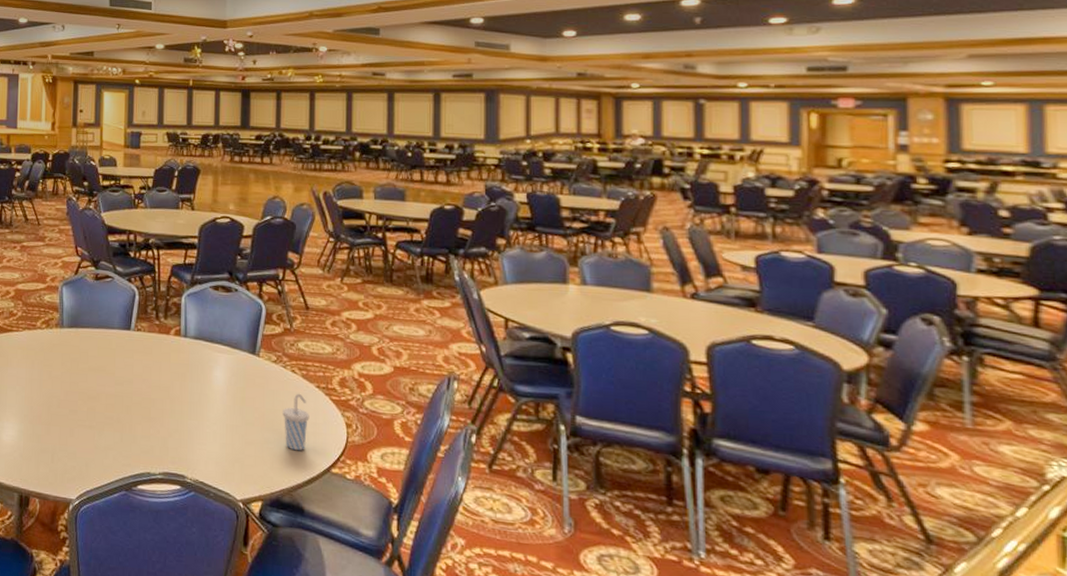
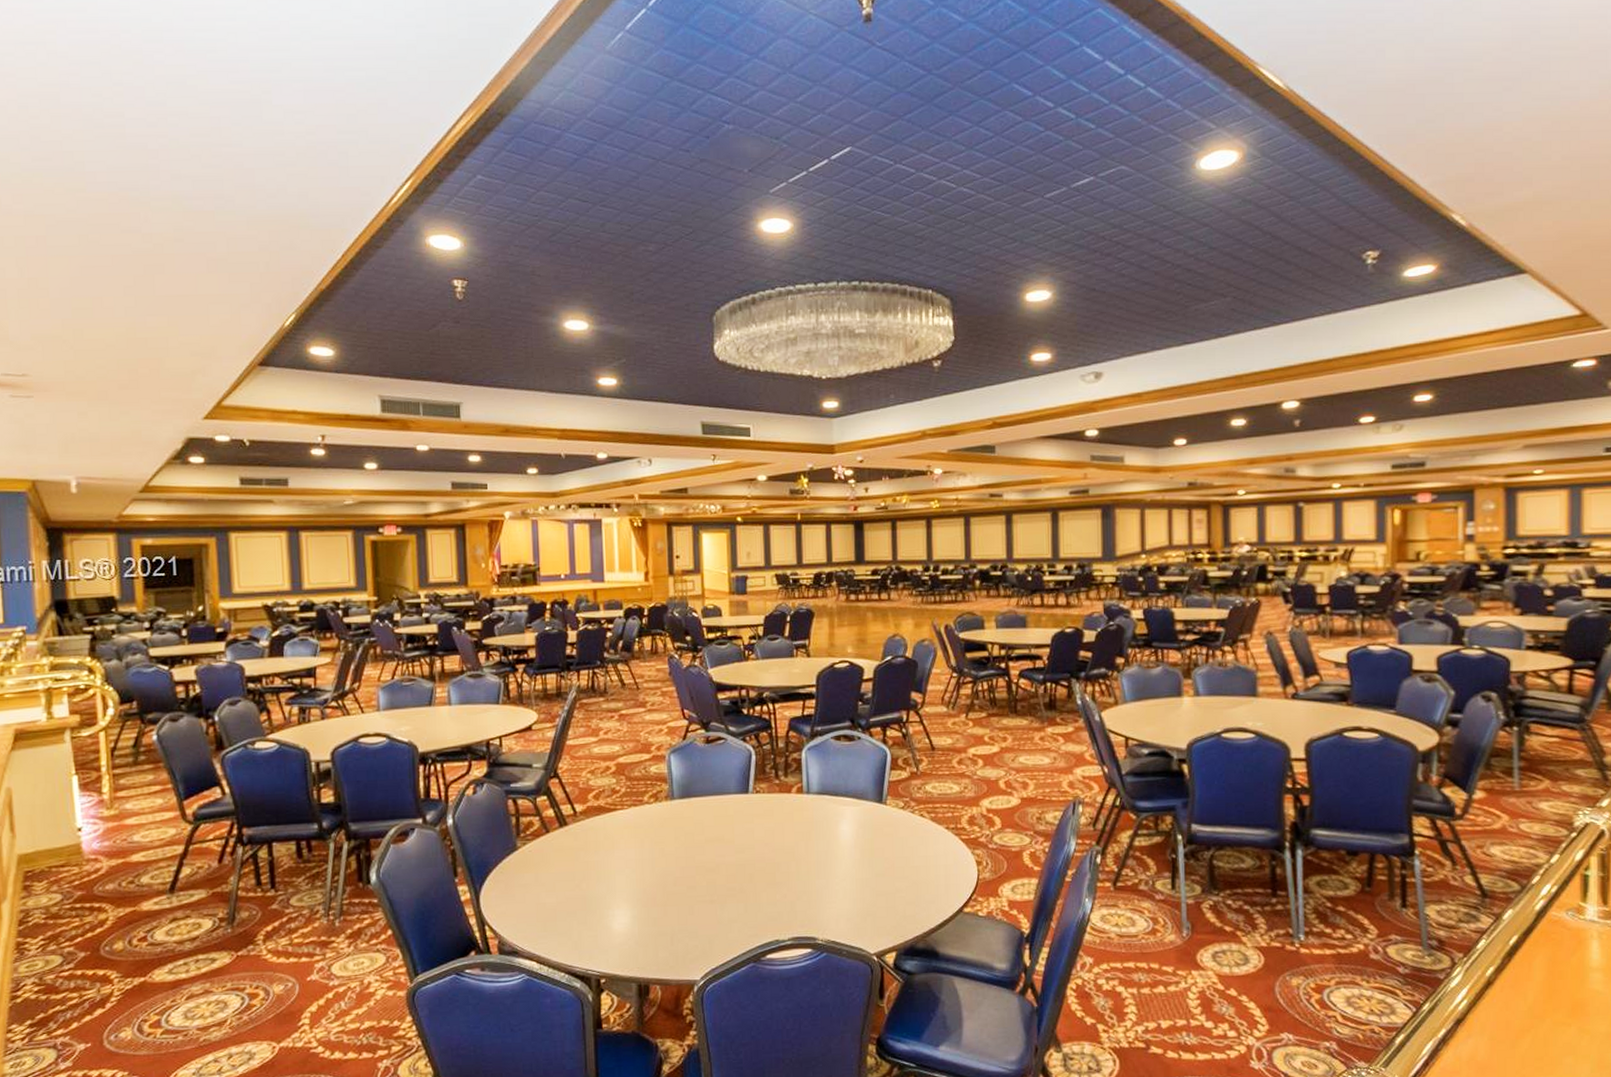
cup: present [283,393,310,451] -> none [913,837,940,896]

